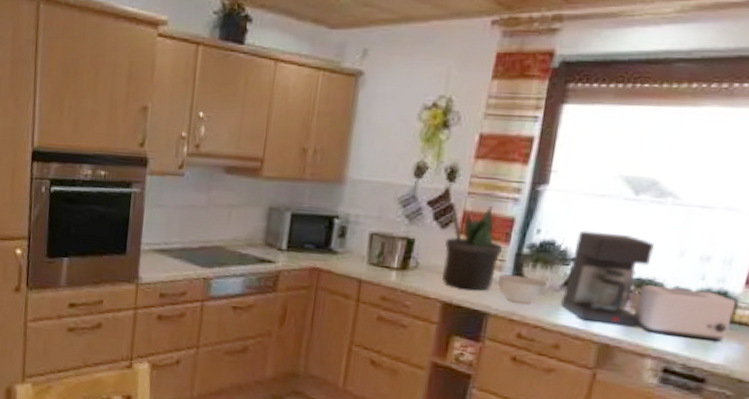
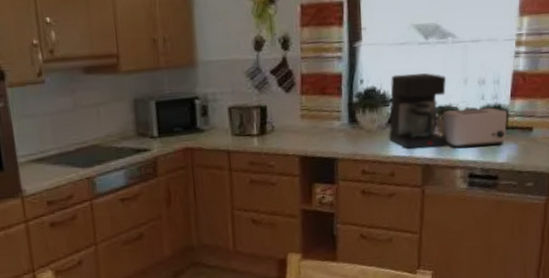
planter: present [442,202,502,291] -> none [291,67,337,143]
bowl: present [498,274,548,304] -> none [339,121,377,145]

